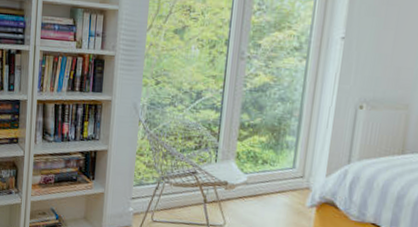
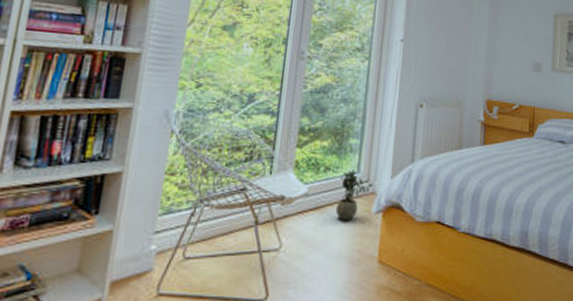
potted plant: none [271,165,308,211] -> present [335,170,373,222]

